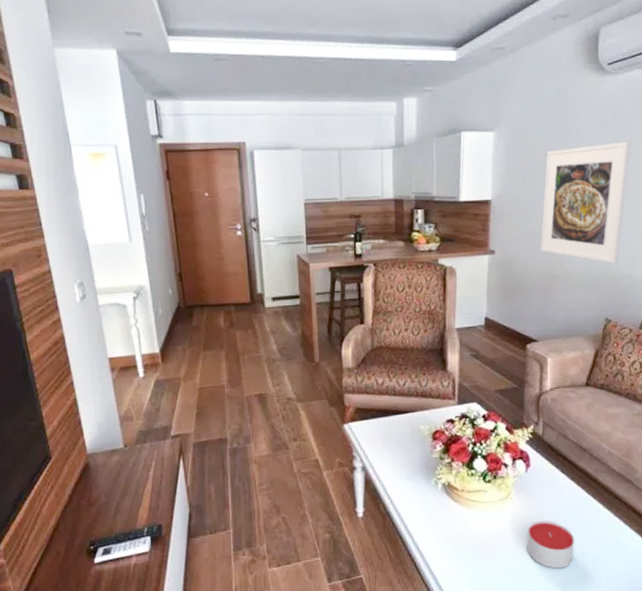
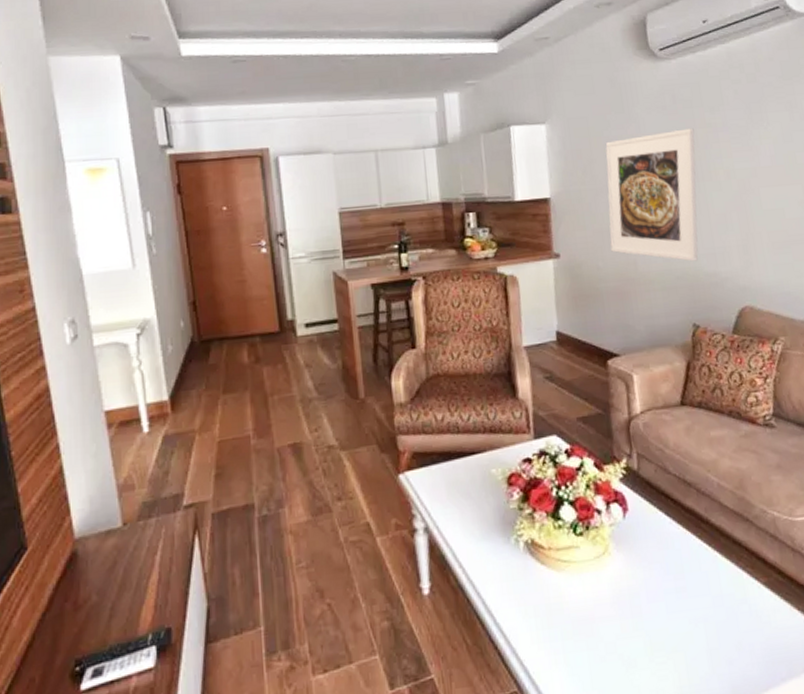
candle: present [527,520,574,569] -> none [634,579,694,644]

